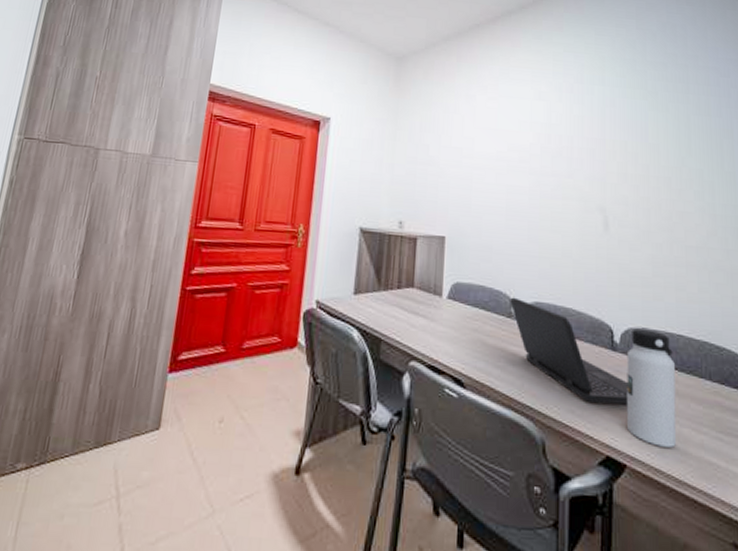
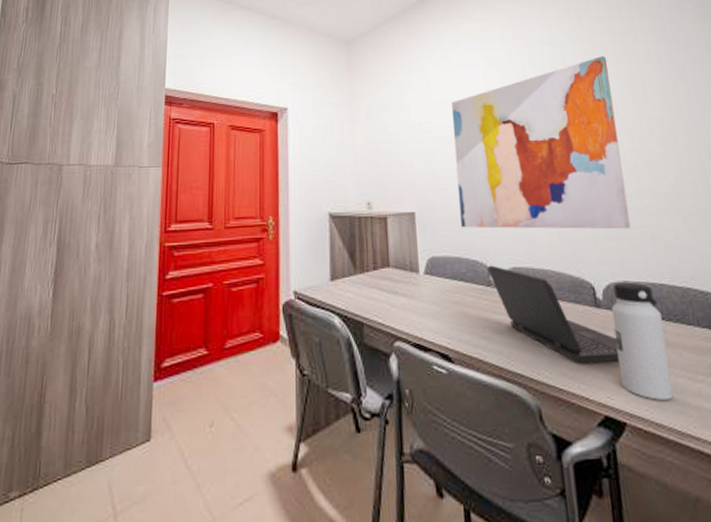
wall art: none [490,101,658,277] -> present [451,55,632,230]

